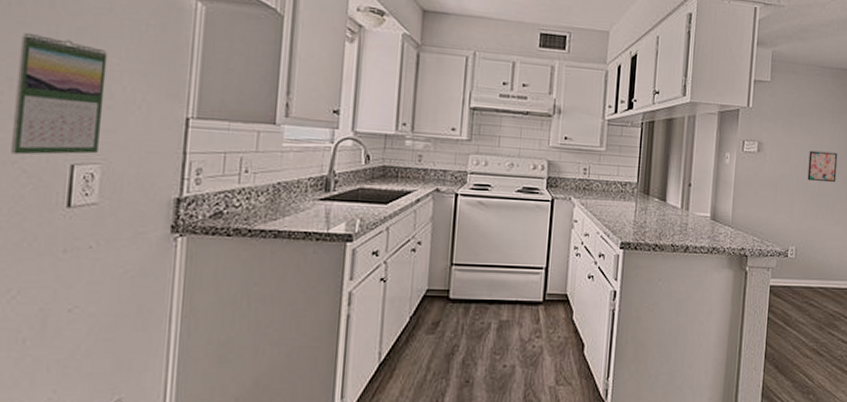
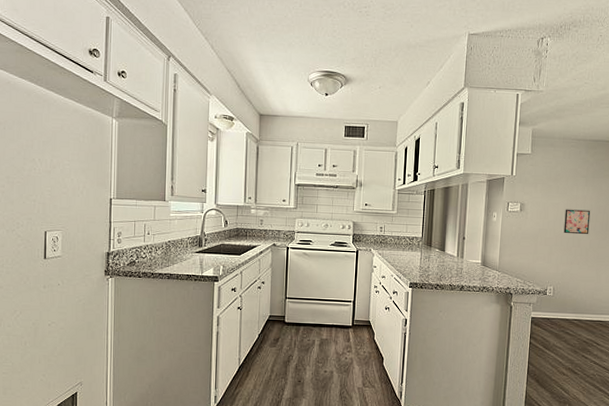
calendar: present [11,32,108,155] -> none [11,146,62,226]

